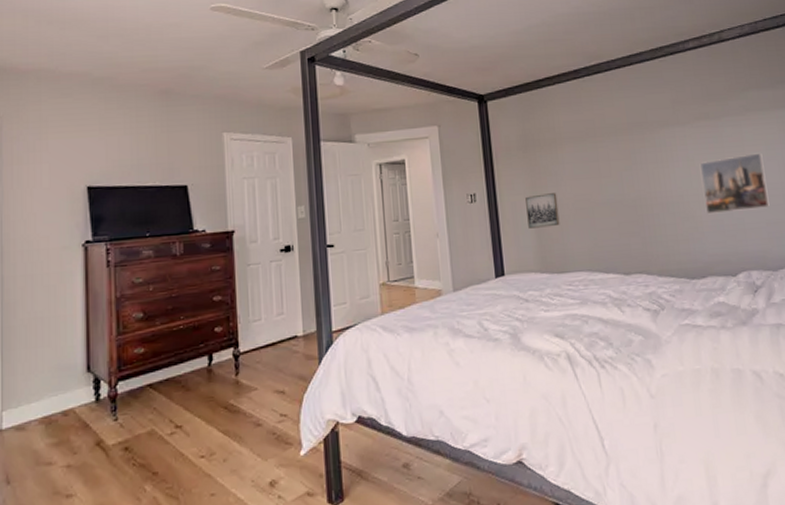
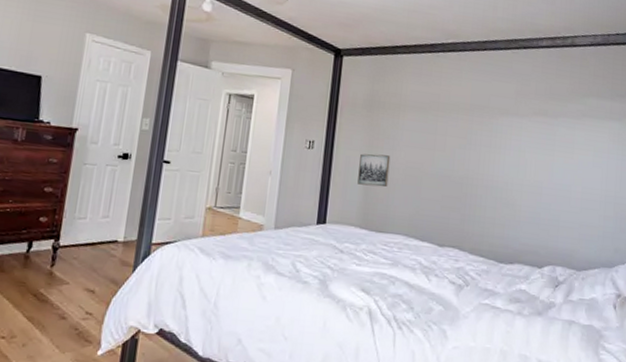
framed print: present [699,153,770,215] -> none [527,155,589,210]

